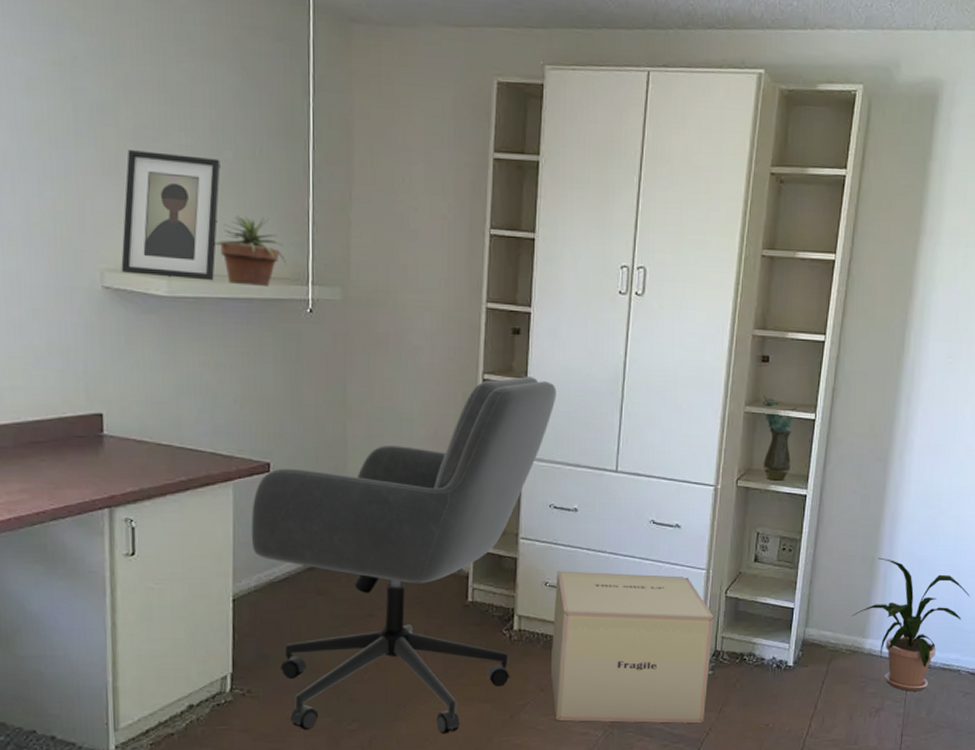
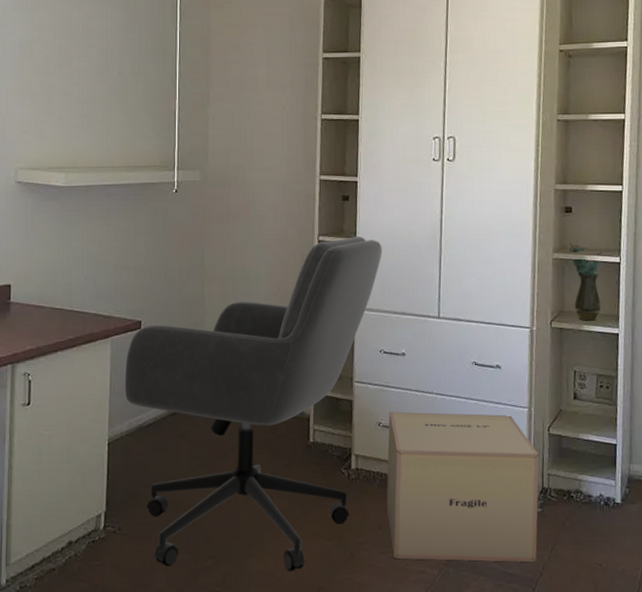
picture frame: present [121,150,221,281] -> none [31,75,108,172]
potted plant: present [215,214,293,288] -> none [102,118,163,174]

